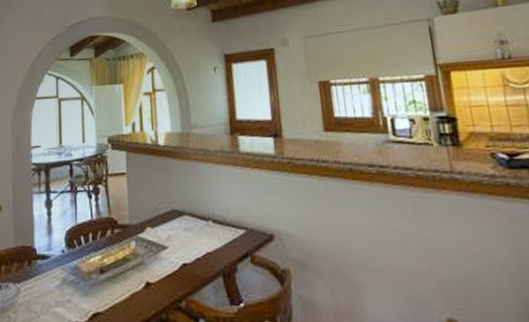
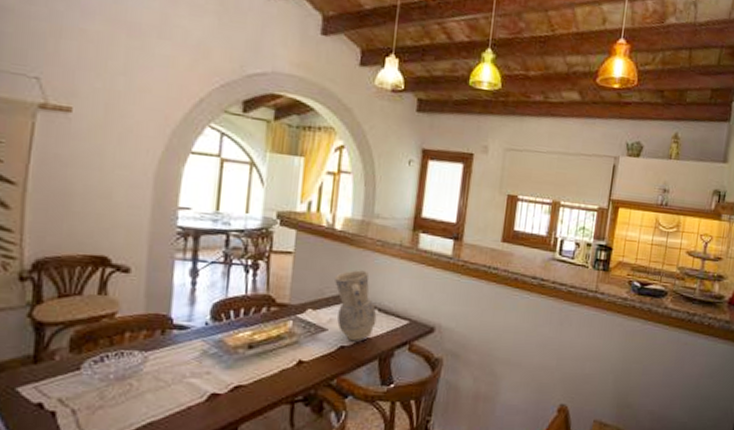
vase: none [166,182,213,258] -> present [335,270,377,341]

